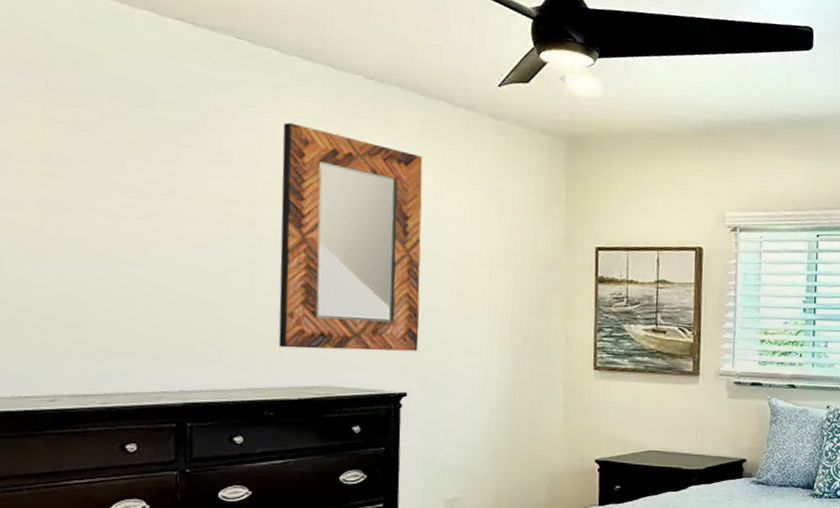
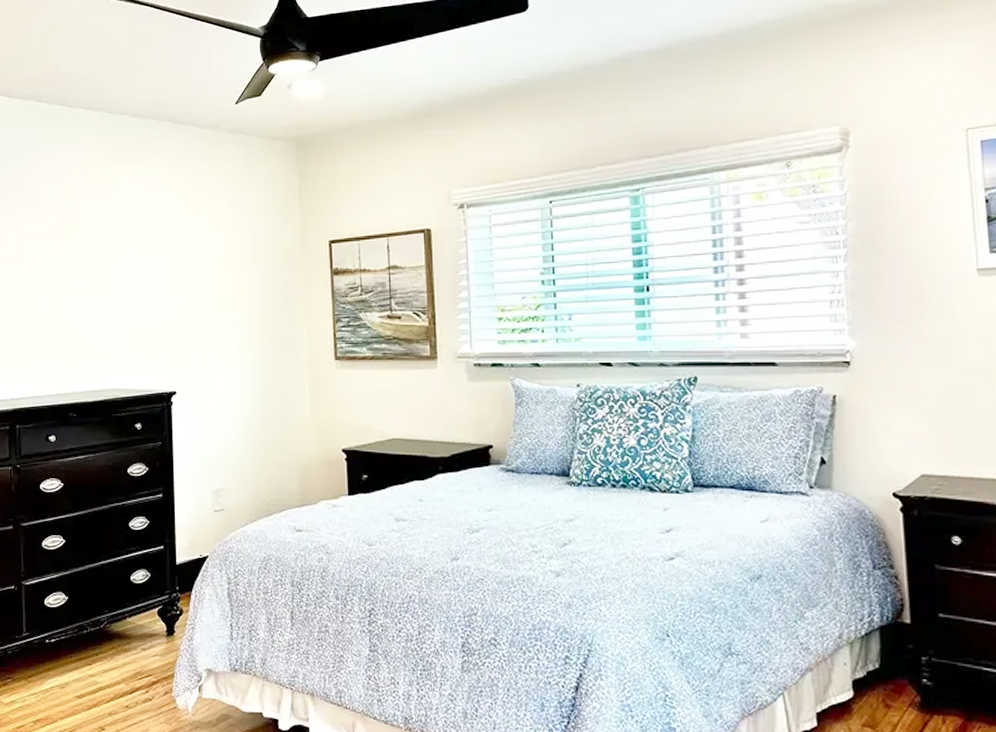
home mirror: present [278,122,423,352] -> none [73,164,183,357]

